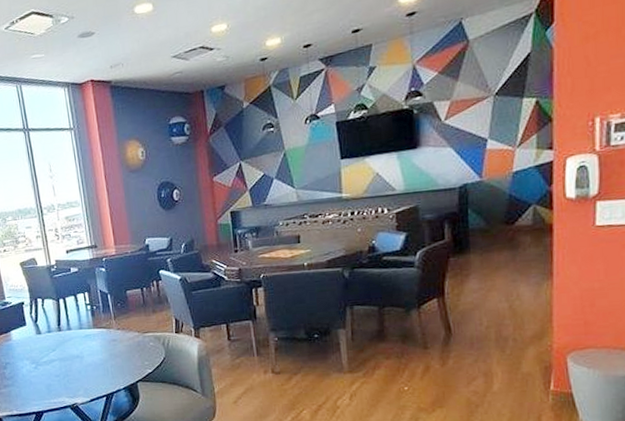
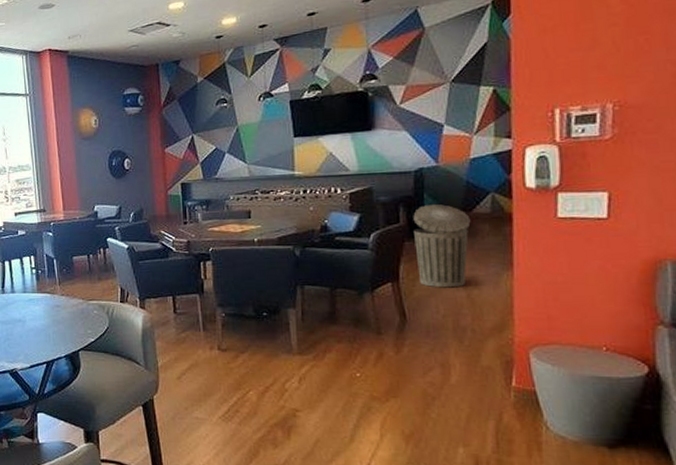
trash can: none [458,219,513,301] -> present [413,204,471,288]

